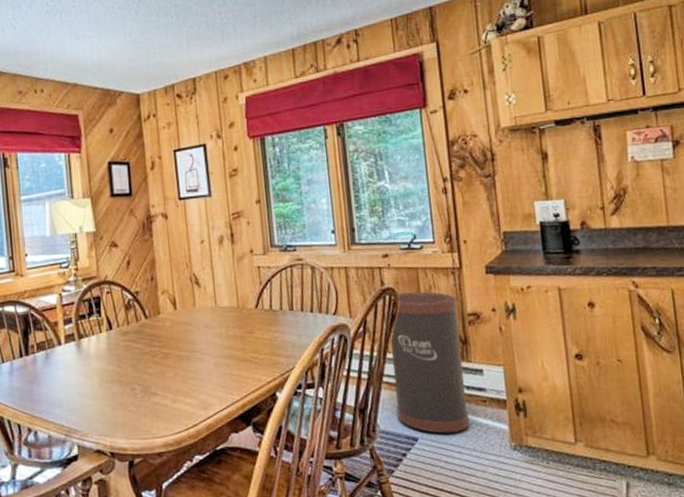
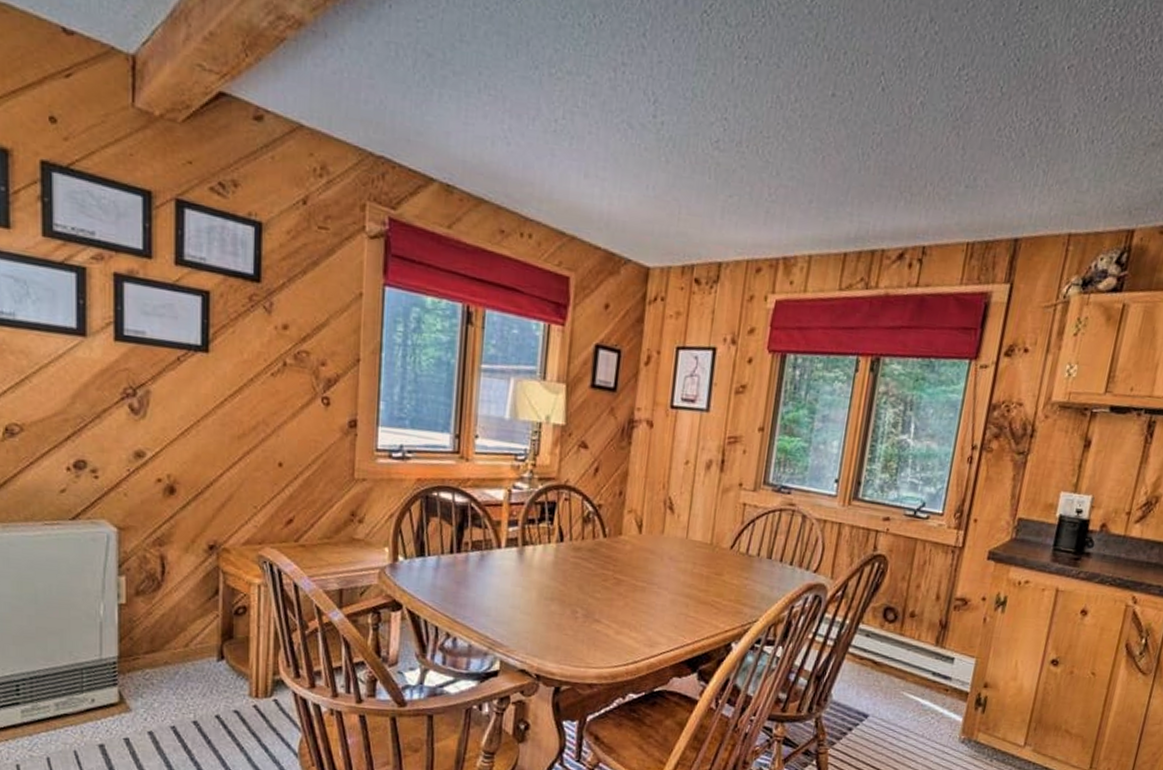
trash can: present [389,291,469,434] -> none [853,562,949,718]

